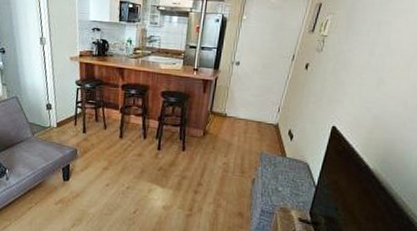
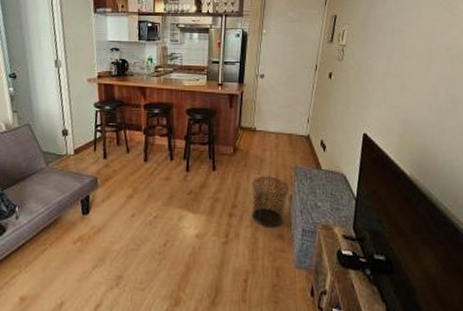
waste bin: none [215,158,253,207] -> present [251,175,289,229]

